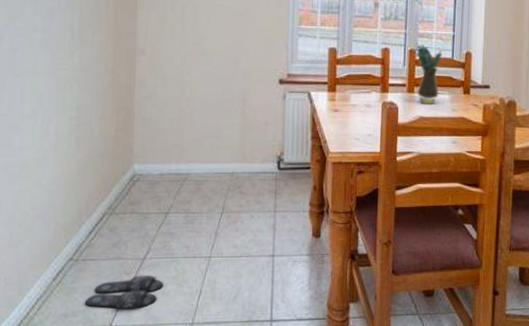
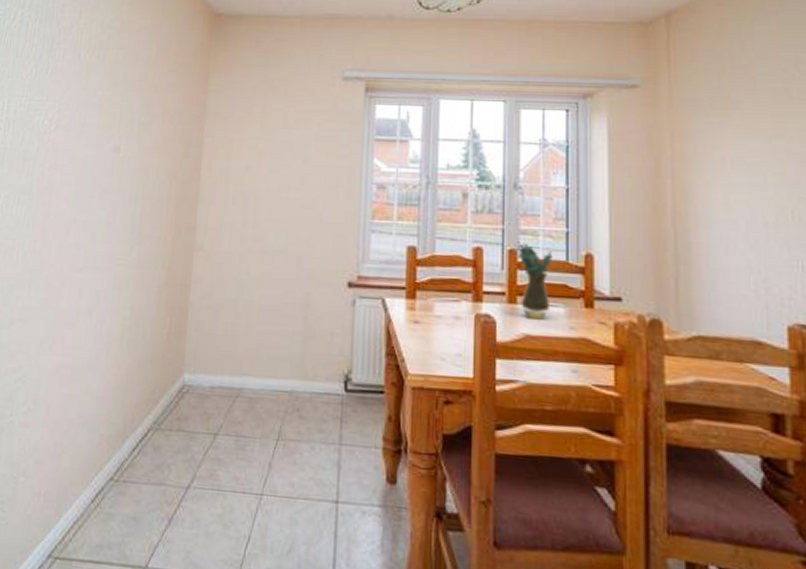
slippers: present [84,275,163,310] -> none [121,508,207,550]

